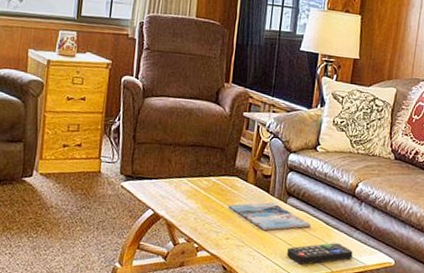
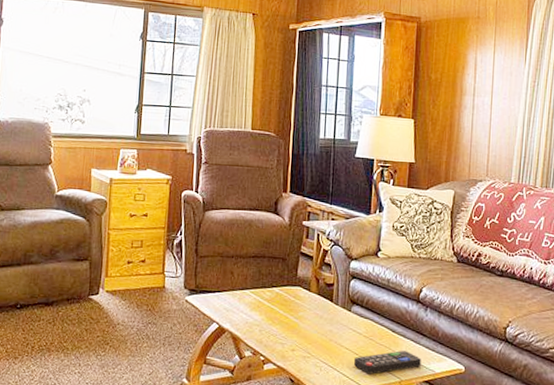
magazine: present [228,202,312,231] -> none [292,311,378,341]

